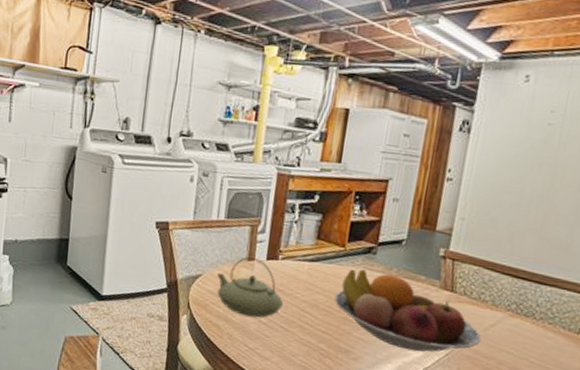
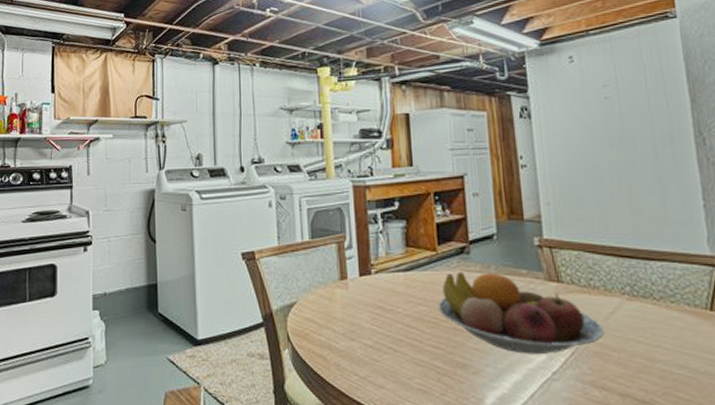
teapot: present [216,256,284,318] -> none [311,275,387,341]

